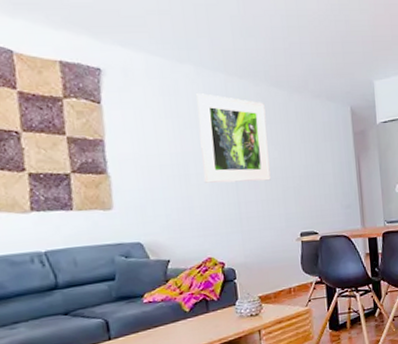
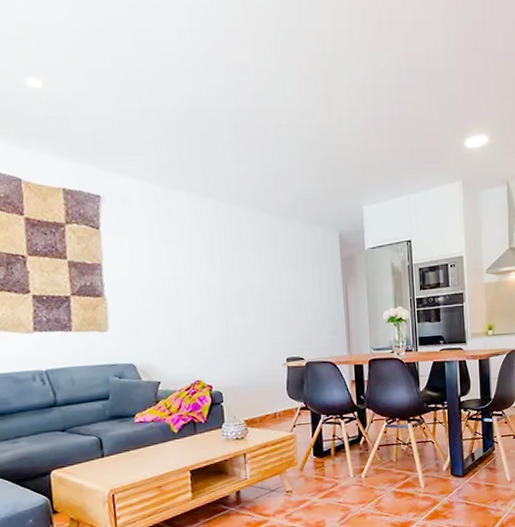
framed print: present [196,93,271,183] -> none [189,219,259,307]

